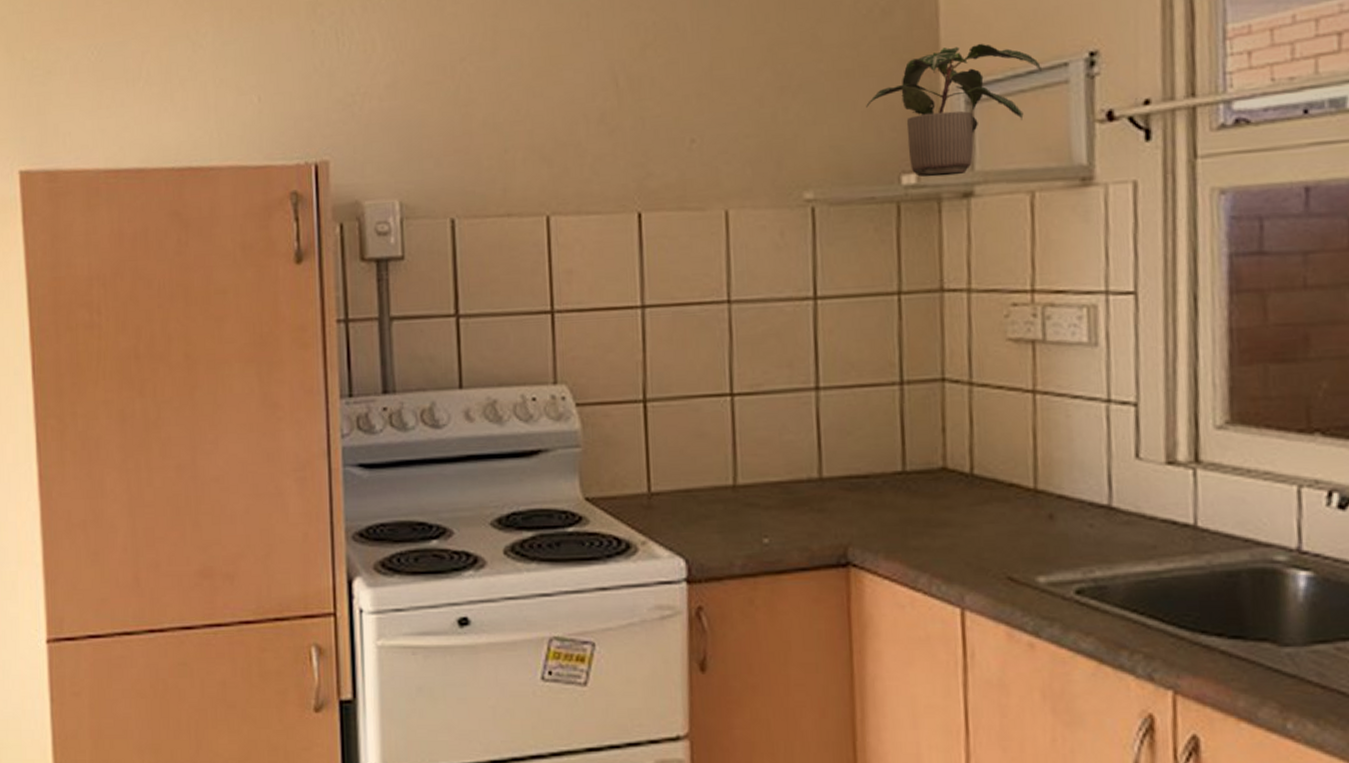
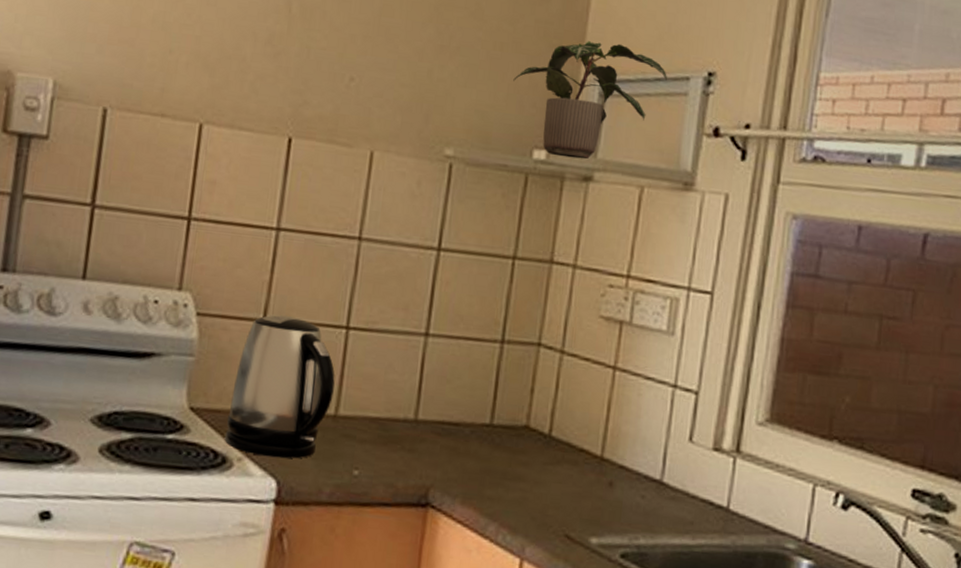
kettle: none [624,392,729,537] -> present [224,315,335,459]

